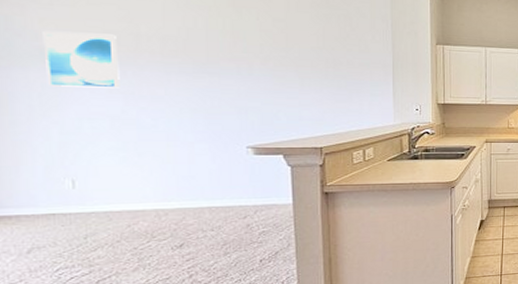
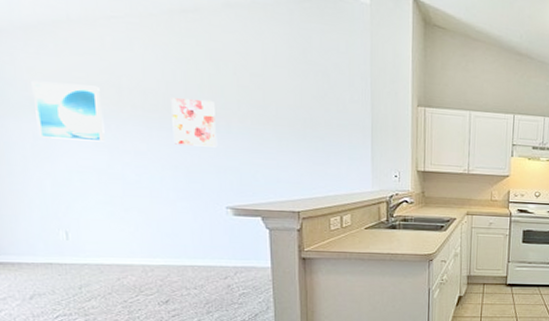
wall art: none [192,43,239,89] -> present [171,98,218,148]

